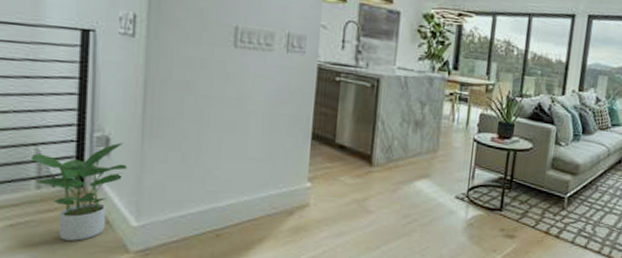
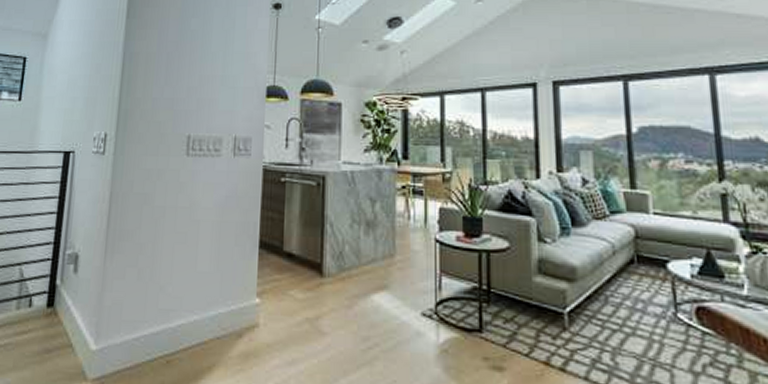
potted plant: present [30,142,128,241] -> none [14,259,91,366]

